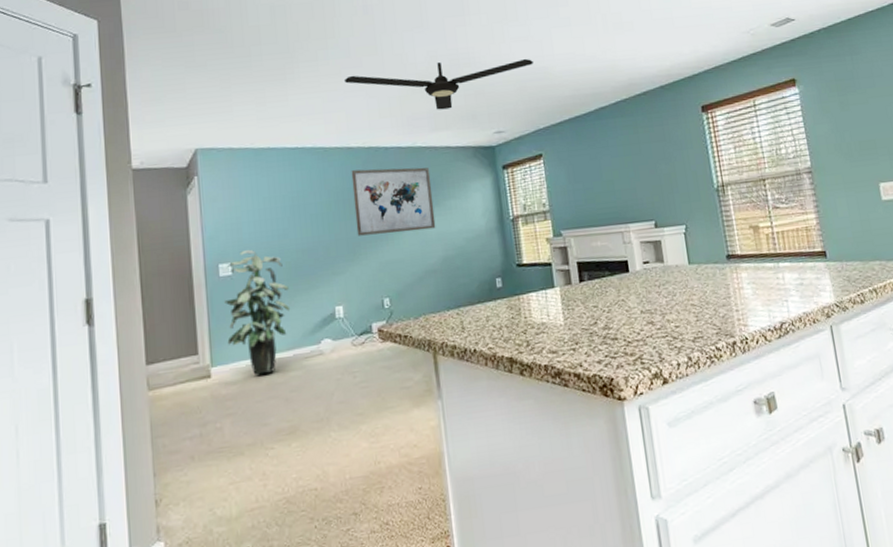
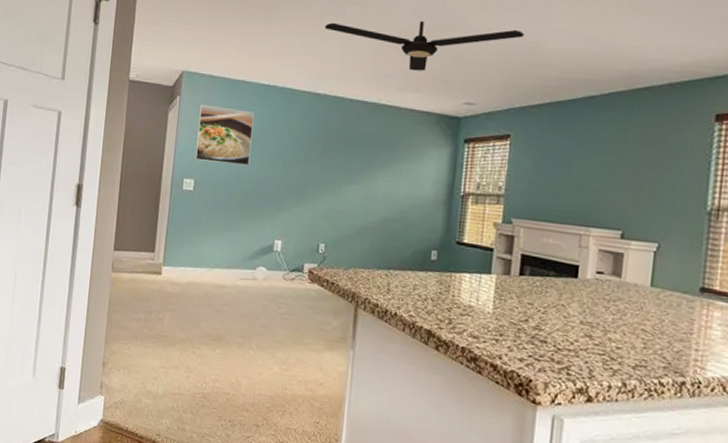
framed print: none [223,178,292,241] -> present [194,104,255,166]
indoor plant: present [224,249,291,376] -> none [179,170,238,284]
wall art: present [351,167,436,236] -> none [307,116,390,188]

